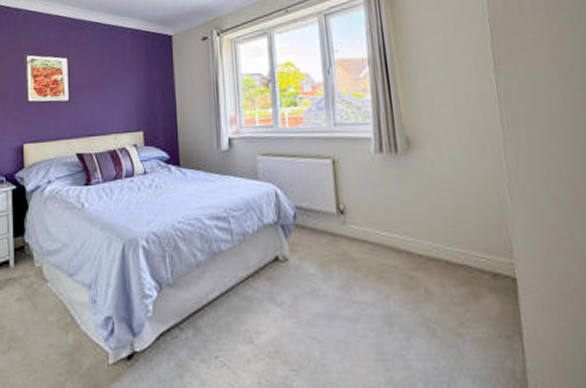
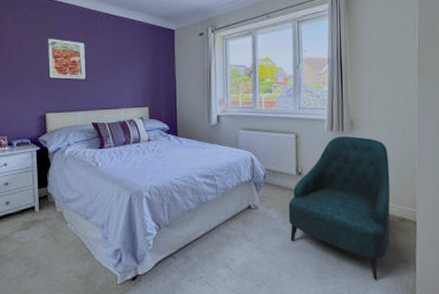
armchair: none [329,159,480,367] -> present [288,136,390,281]

